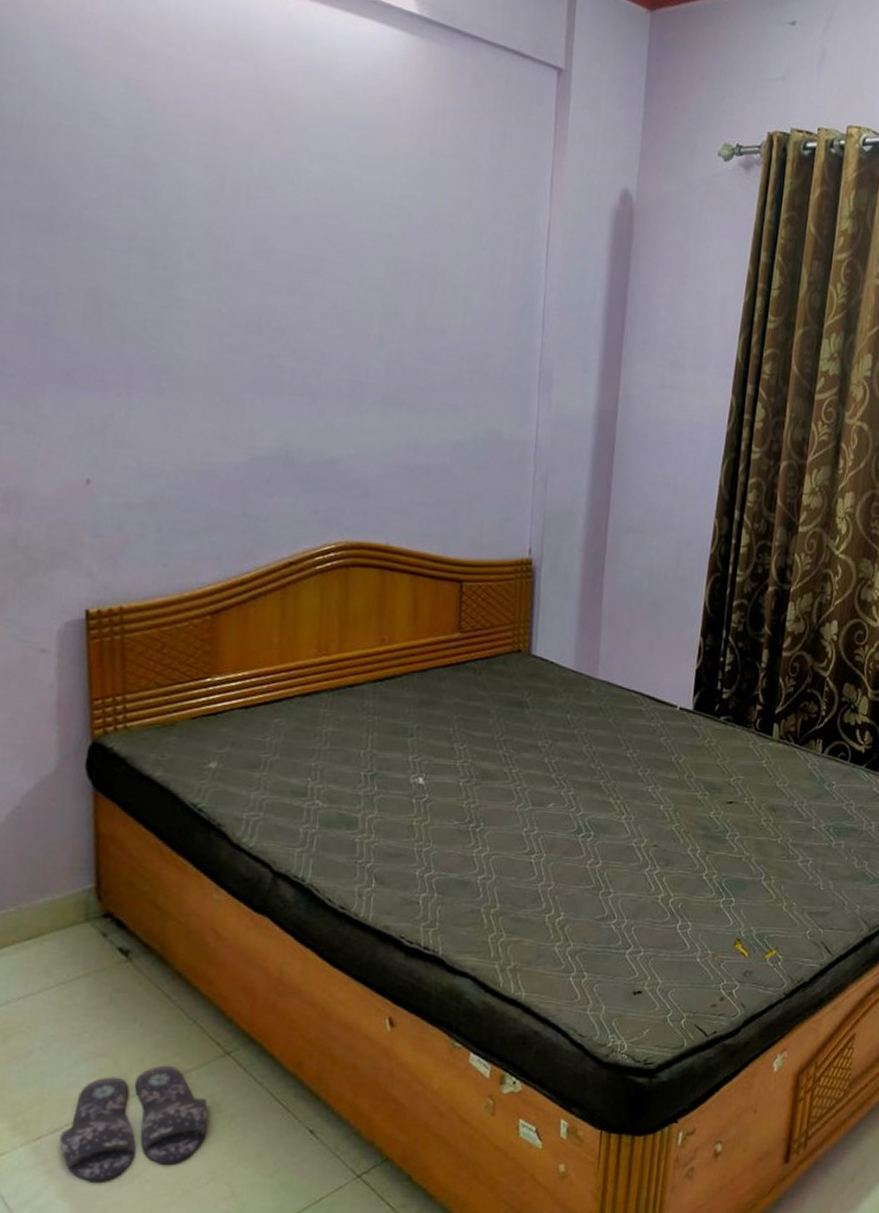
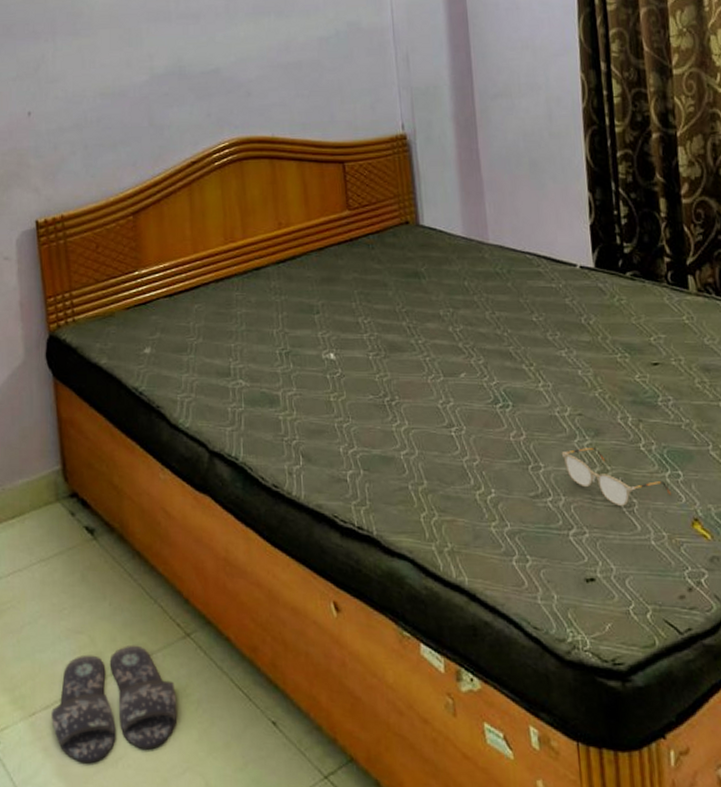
eyeglasses: none [631,876,722,929] -> present [561,448,671,507]

